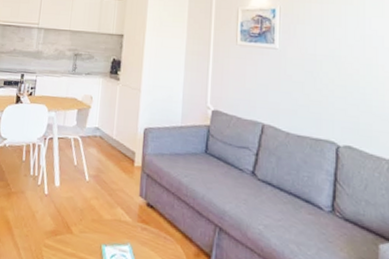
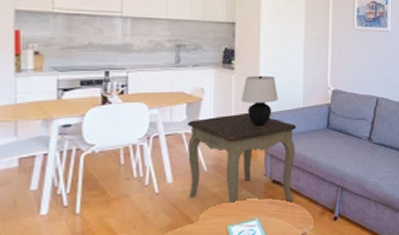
side table: none [71,124,174,233] -> present [187,112,297,205]
table lamp: none [123,87,158,142] -> present [241,75,278,127]

